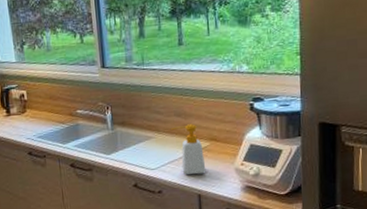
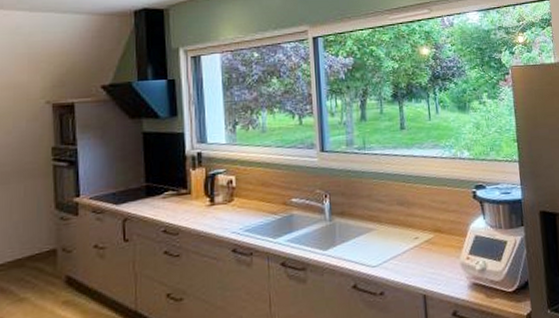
soap bottle: present [170,124,206,175] -> none [392,213,431,272]

